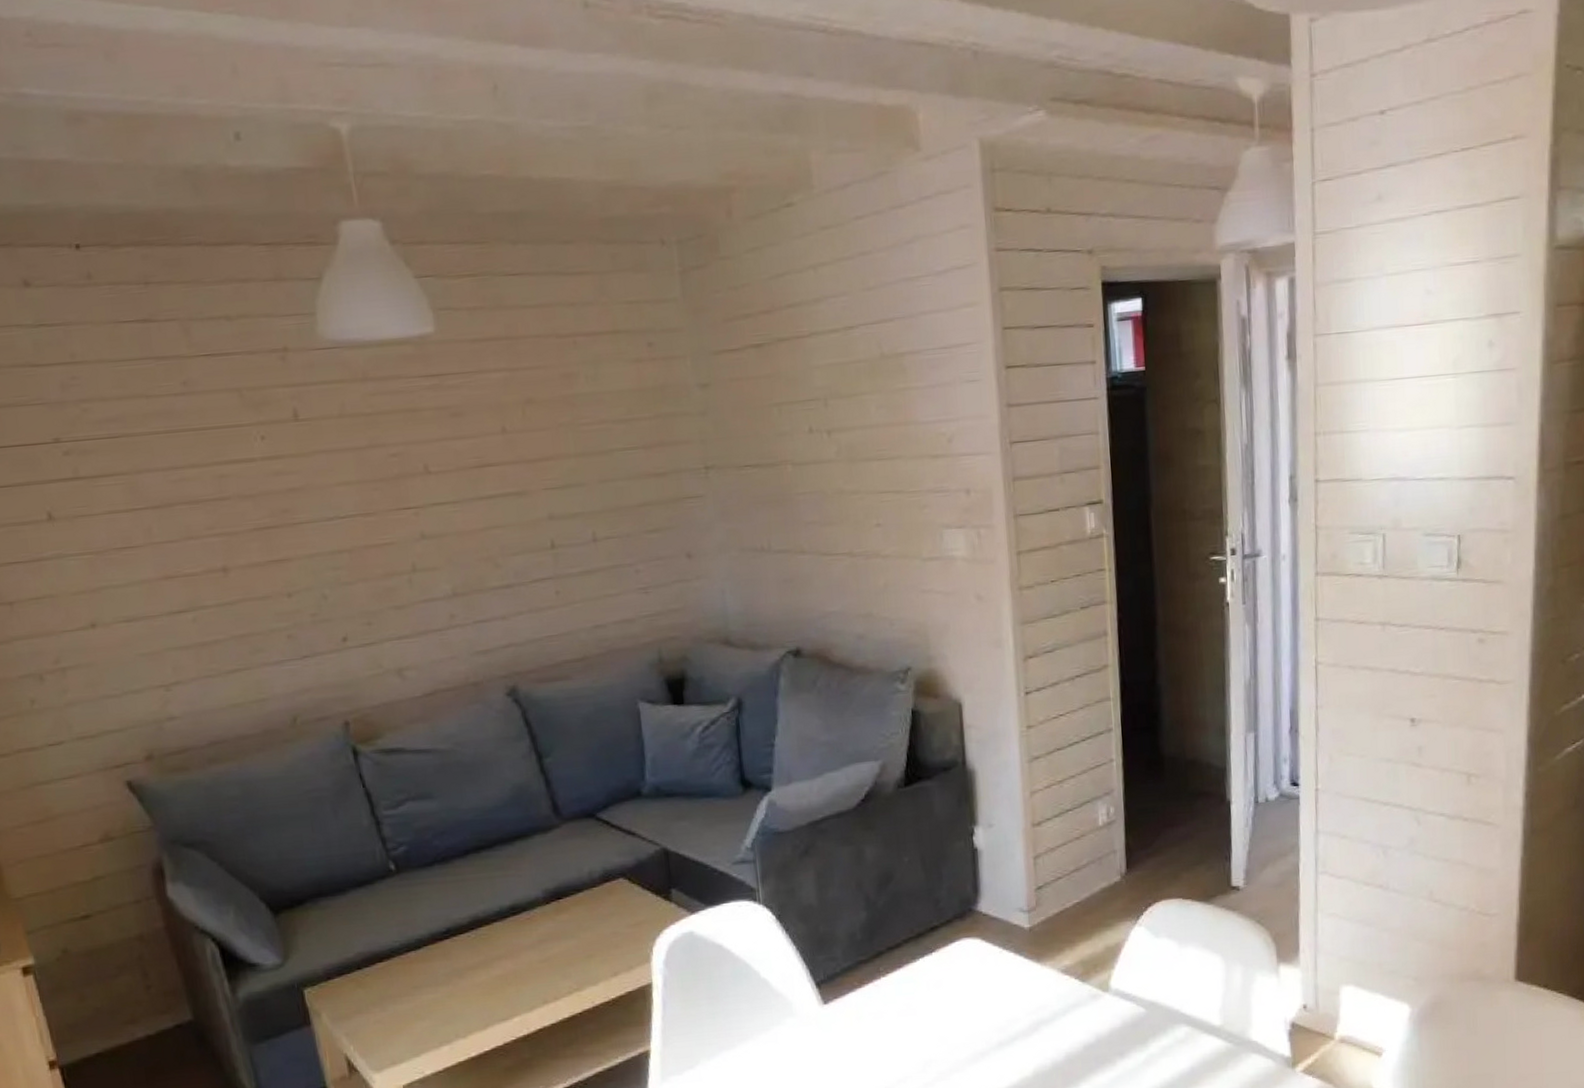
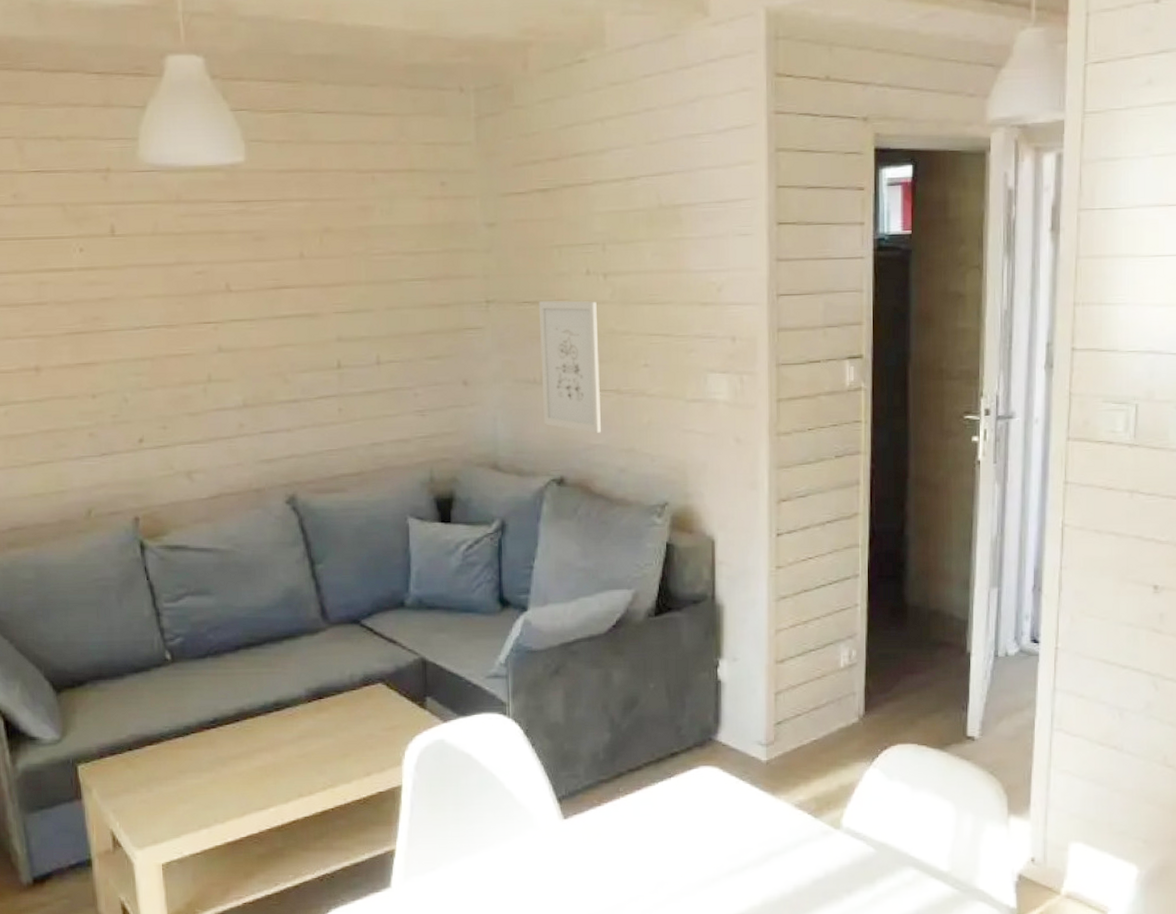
wall art: none [760,460,836,600] -> present [538,300,601,433]

